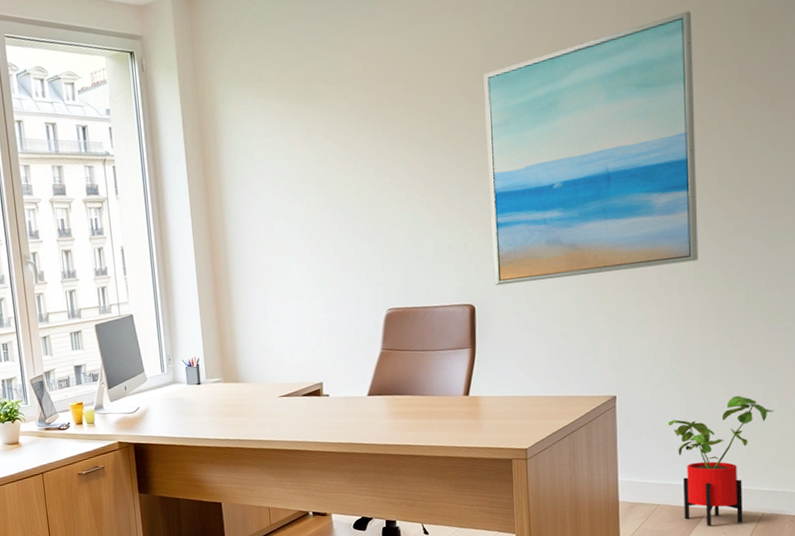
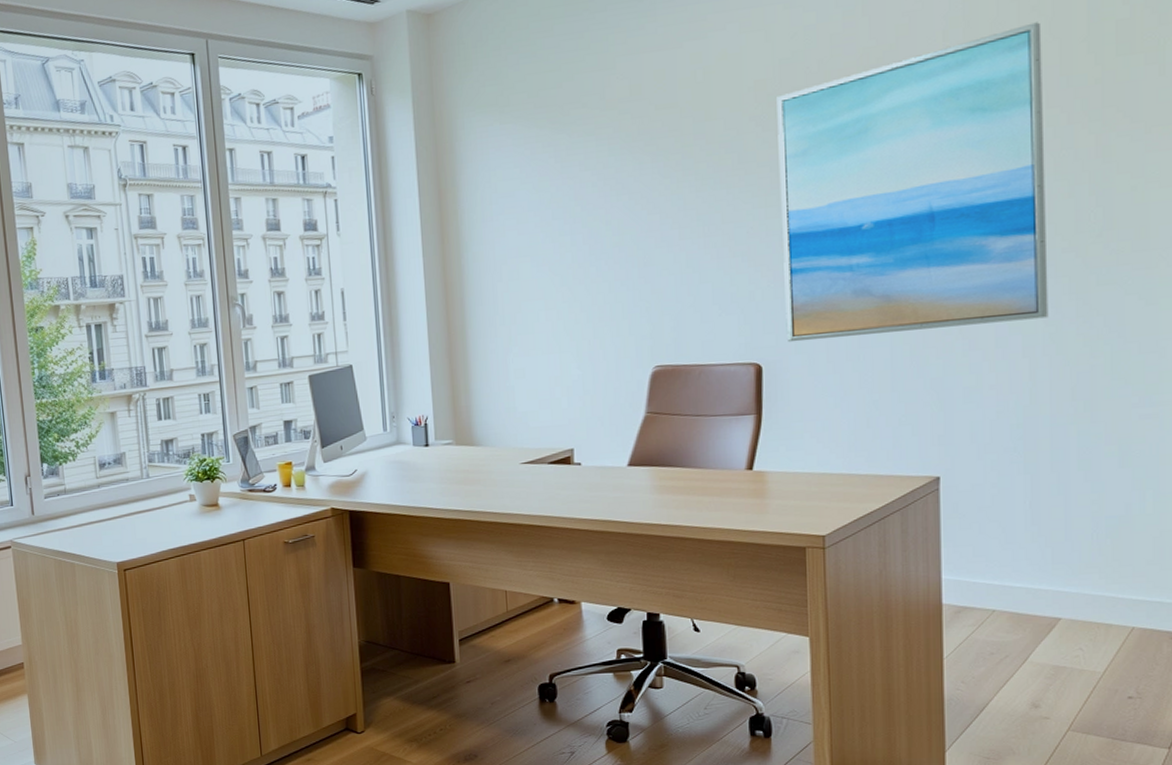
house plant: present [668,395,775,526] -> none [1008,481,1149,640]

